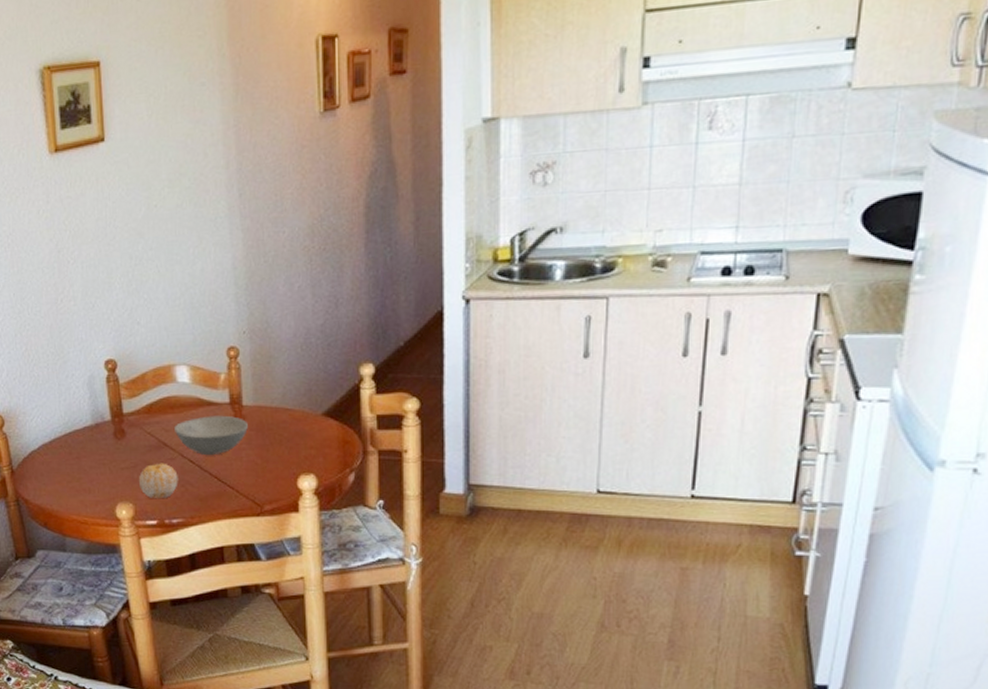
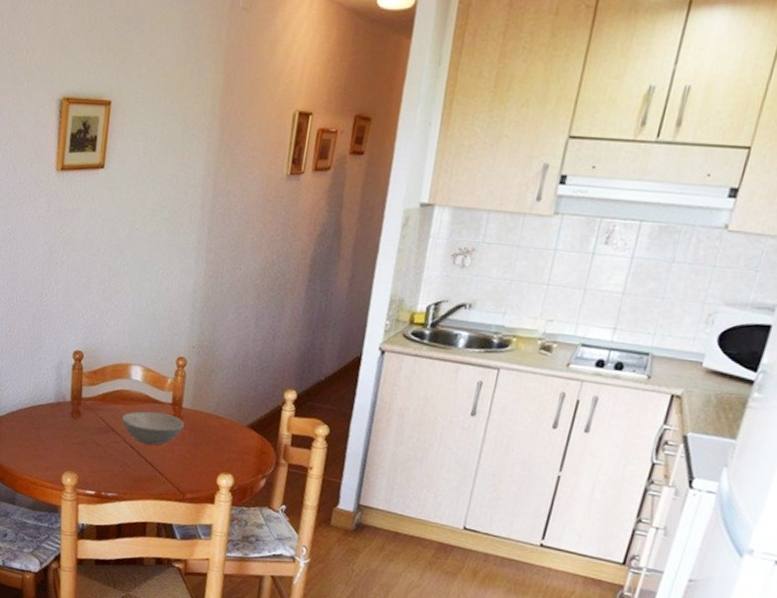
fruit: present [139,463,178,498] -> none [85,443,119,474]

